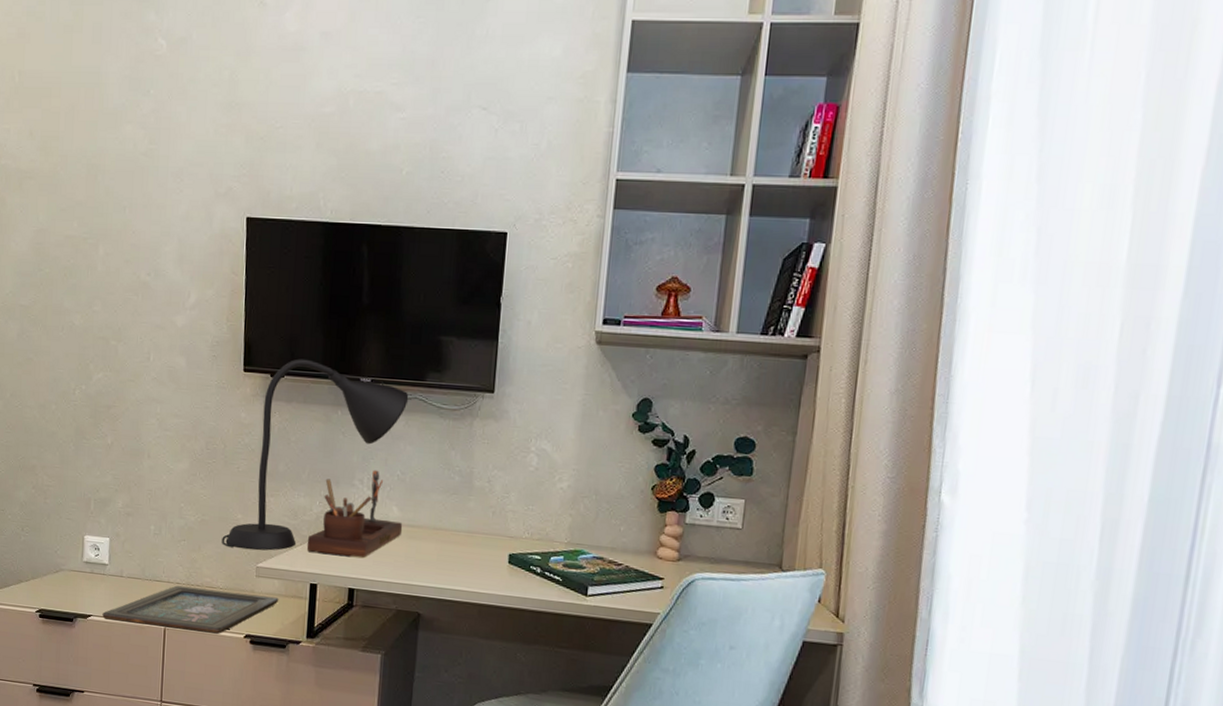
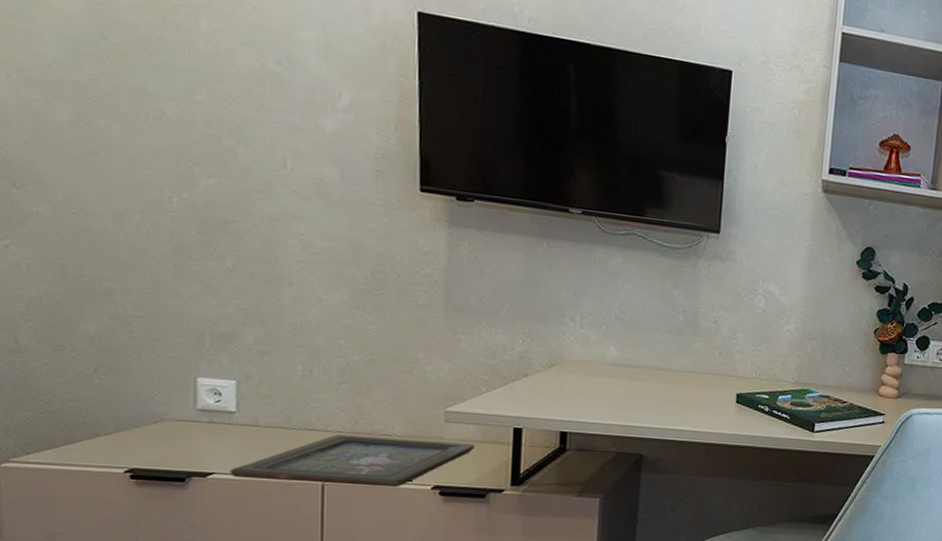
desk lamp: present [222,359,409,551] -> none [398,182,626,394]
desk organizer: present [306,469,403,558] -> none [508,307,622,399]

